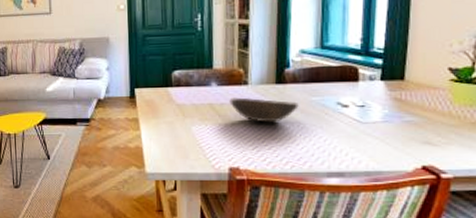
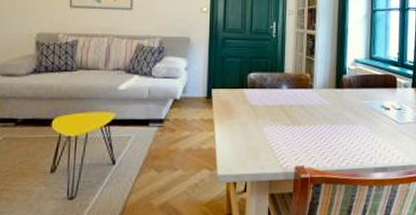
bowl: present [229,97,299,123] -> none [297,100,353,123]

